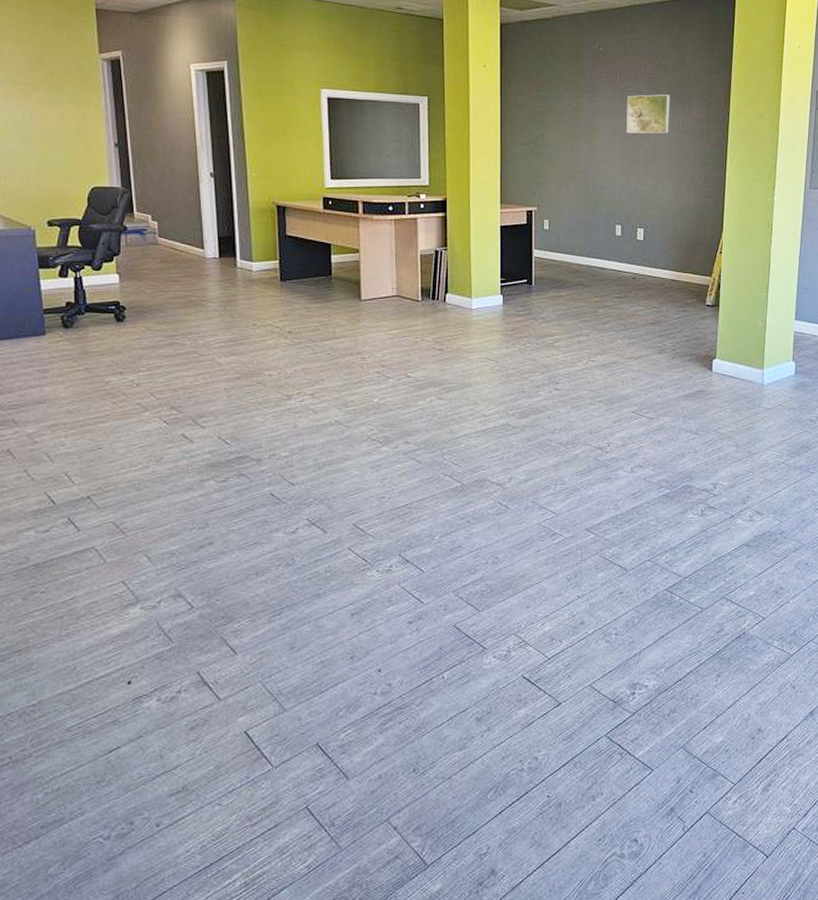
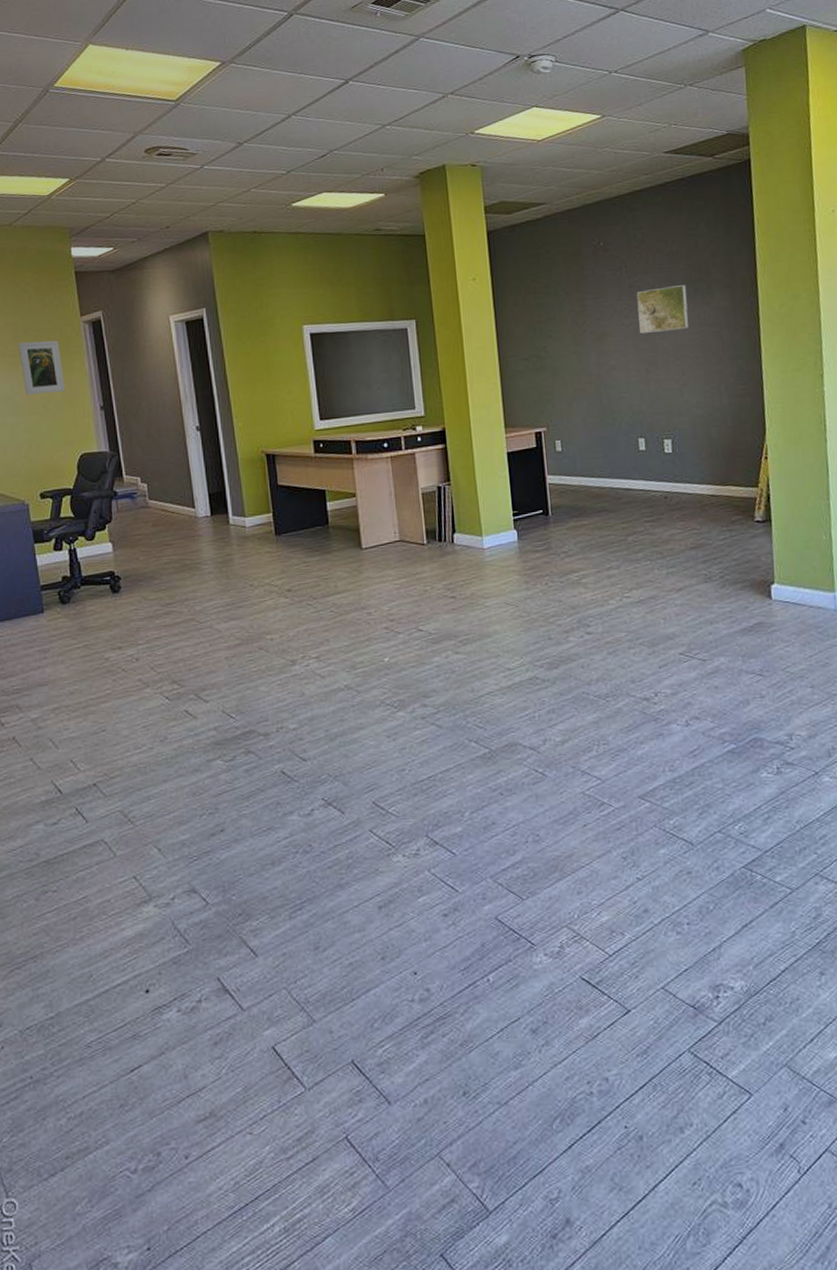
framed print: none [32,71,80,125] -> present [18,340,66,395]

